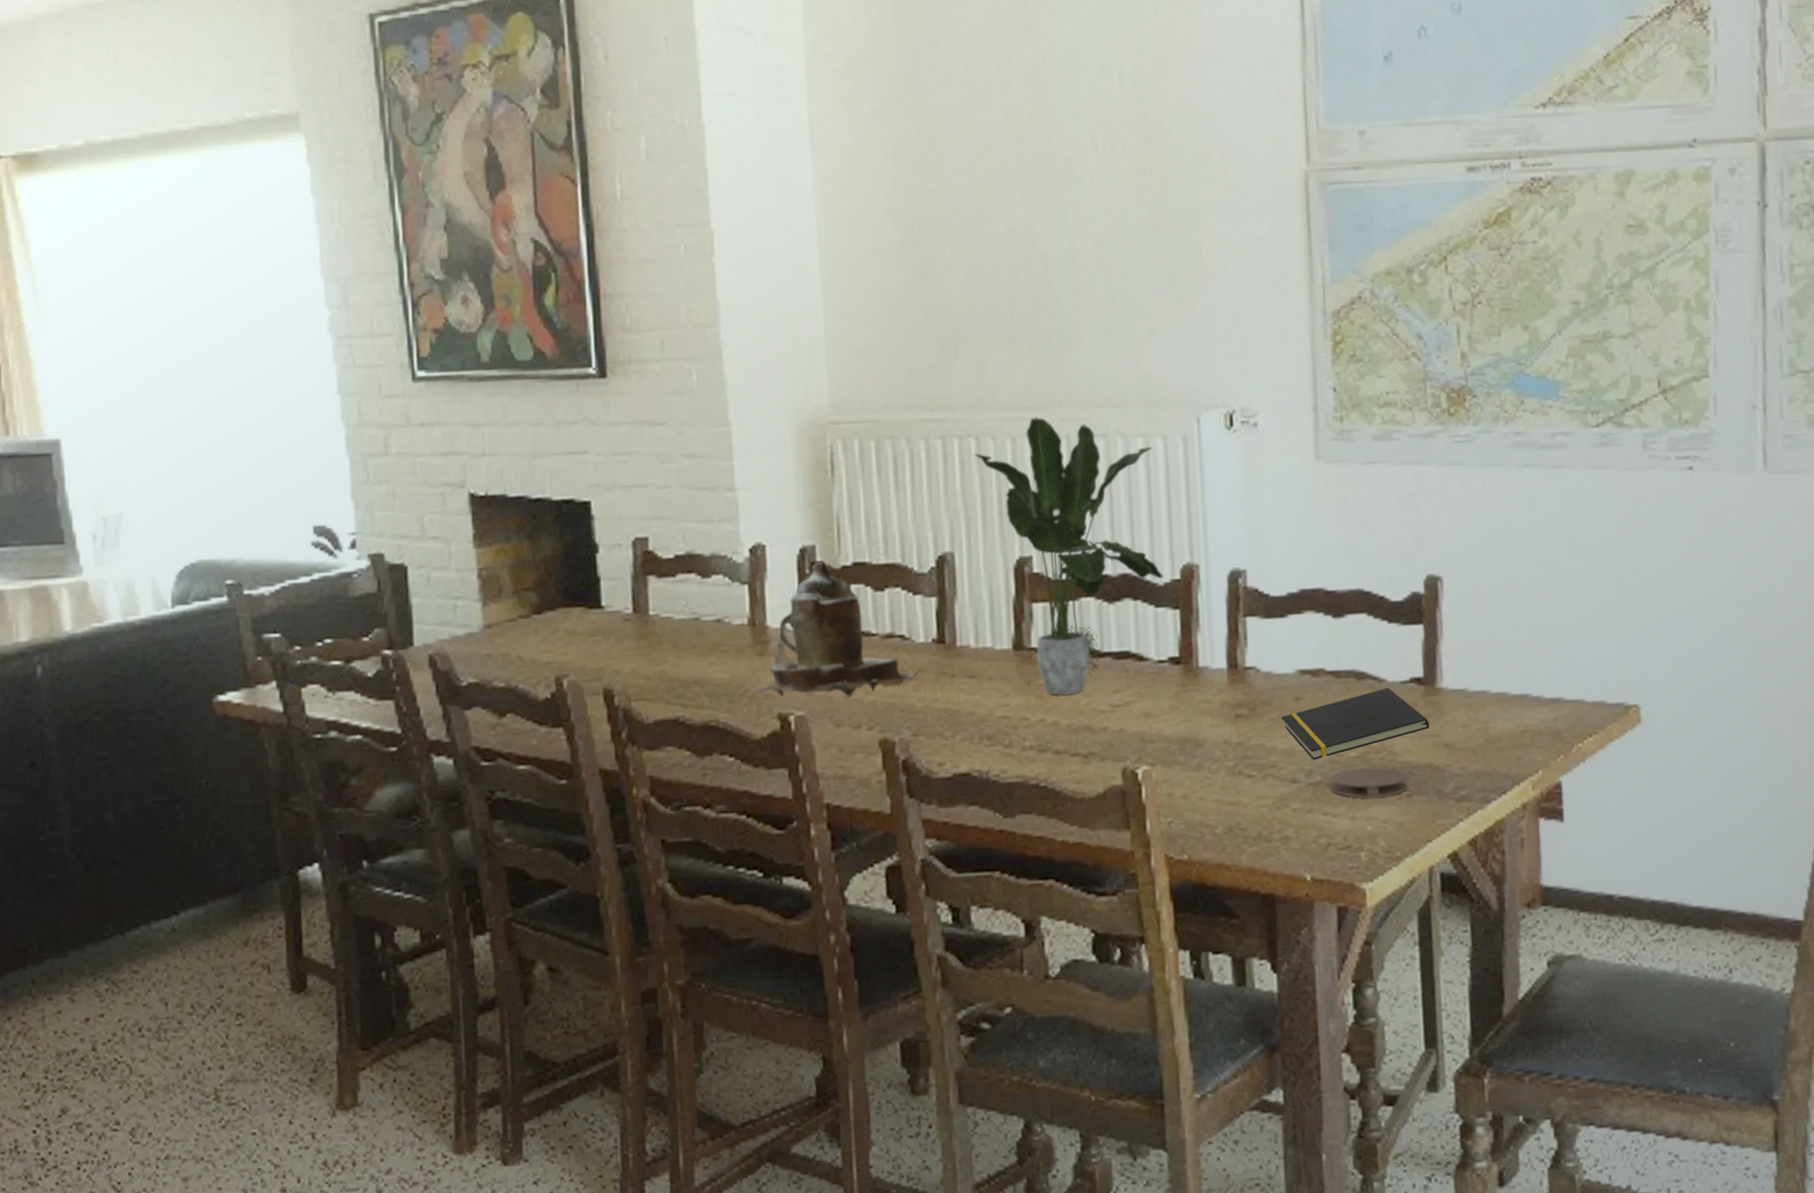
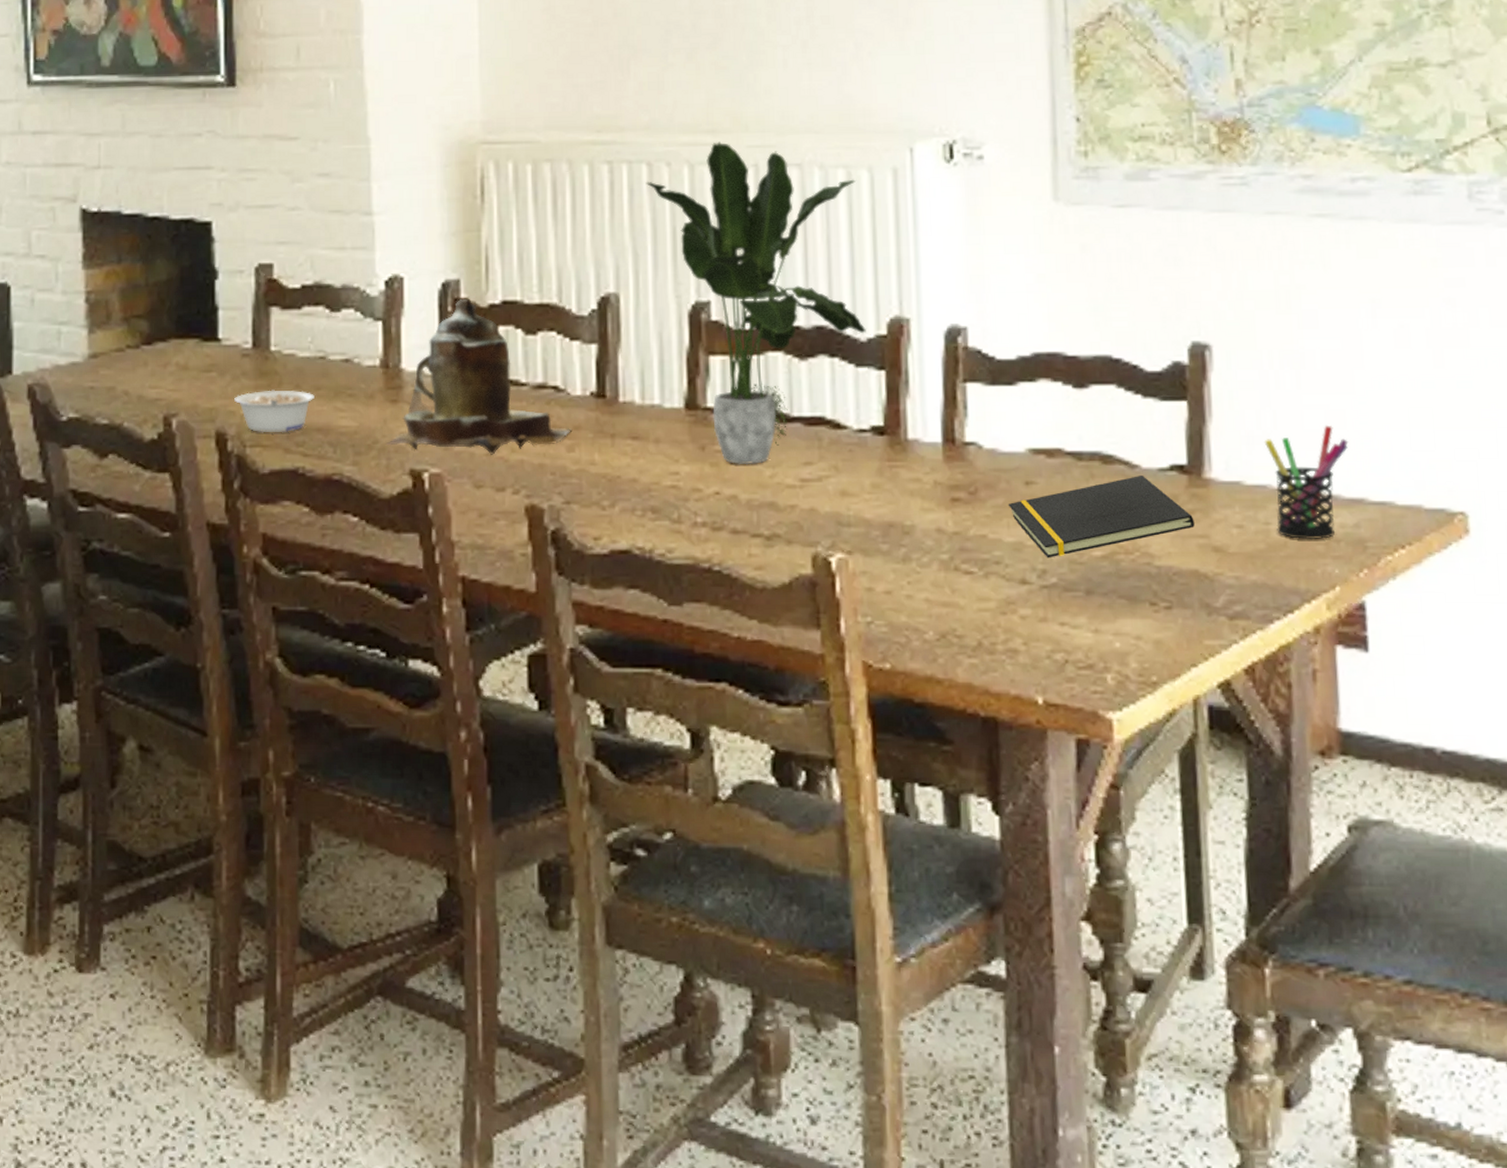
legume: none [619,649,691,688] -> present [234,390,314,433]
coaster: present [1330,767,1408,798] -> none [1068,570,1168,607]
pen holder: none [1483,639,1550,734] -> present [1264,425,1349,540]

